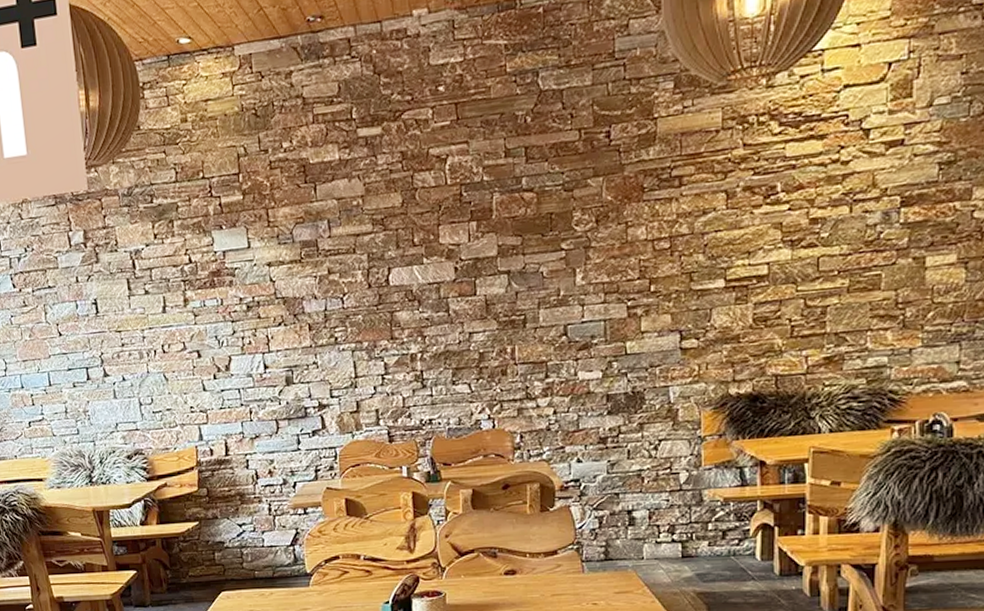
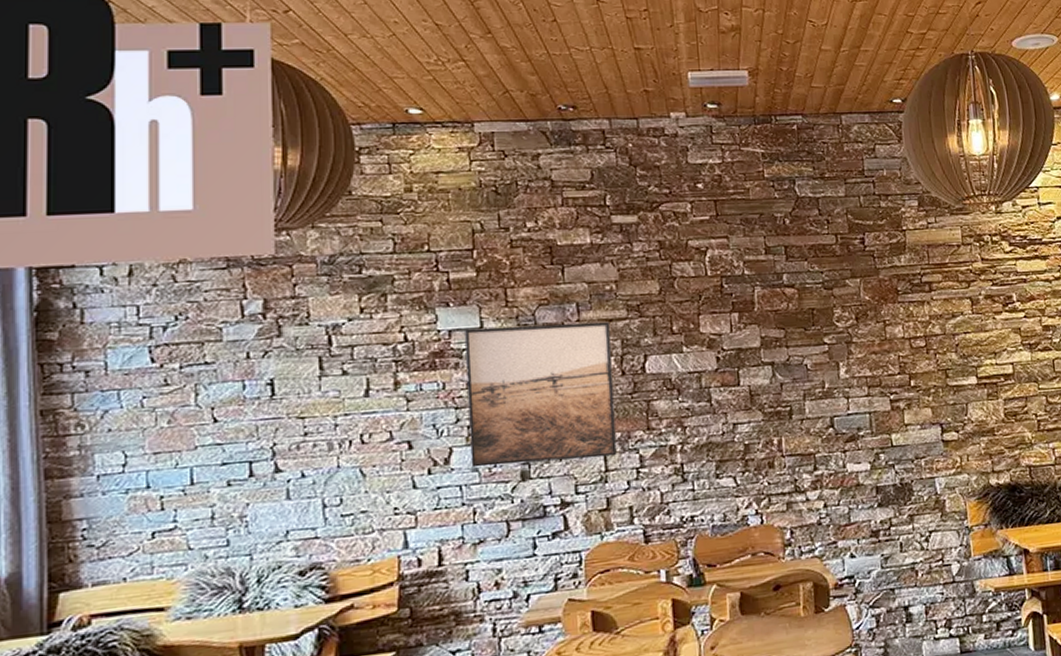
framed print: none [236,236,365,374] -> present [465,321,617,468]

